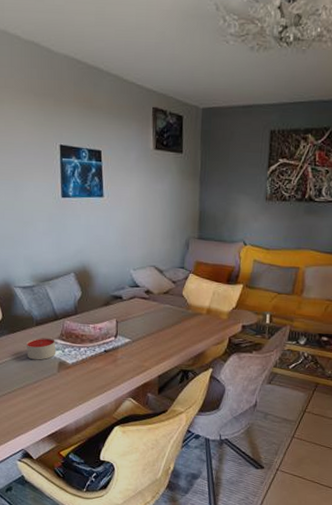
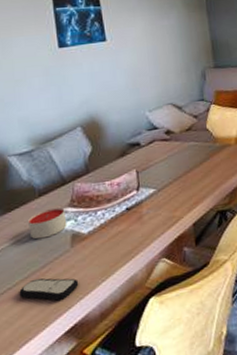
remote control: none [16,390,61,411] -> present [19,277,79,301]

